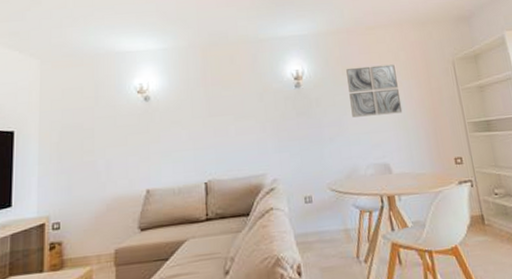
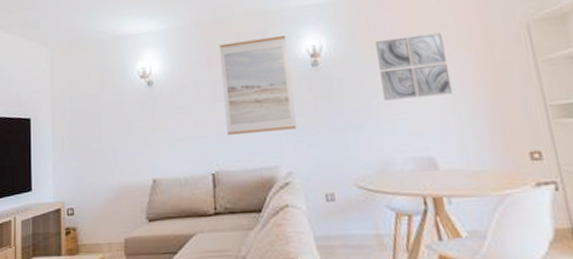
wall art: none [215,60,282,147] -> present [219,36,297,135]

